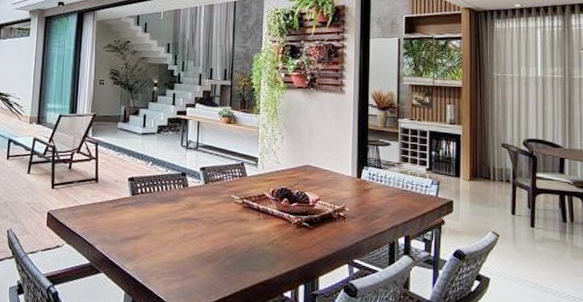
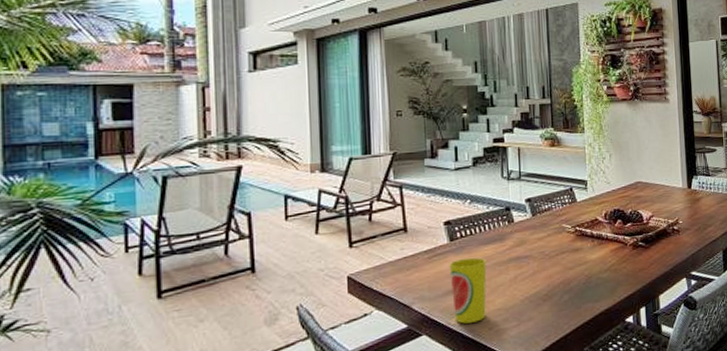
cup: none [129,212,161,270] -> present [449,257,487,324]

